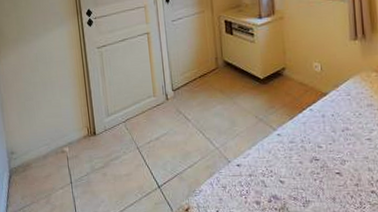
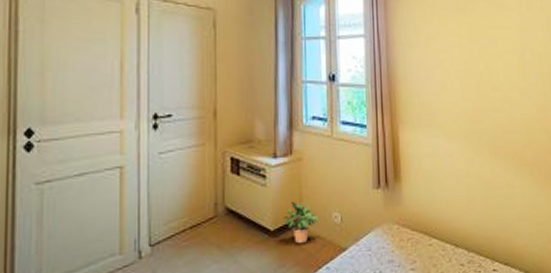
potted plant: none [269,55,302,89] -> present [282,202,320,243]

